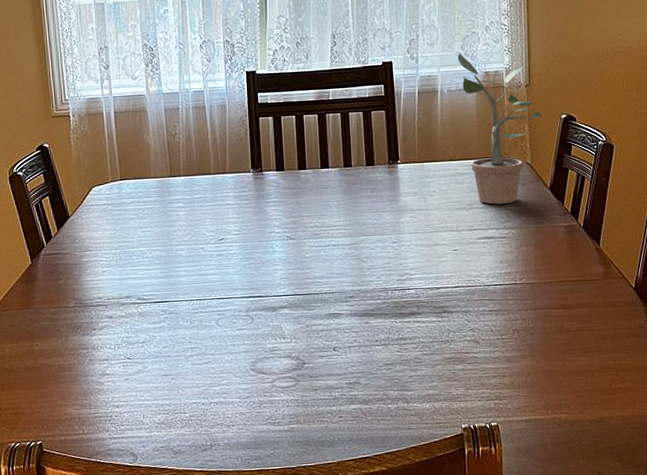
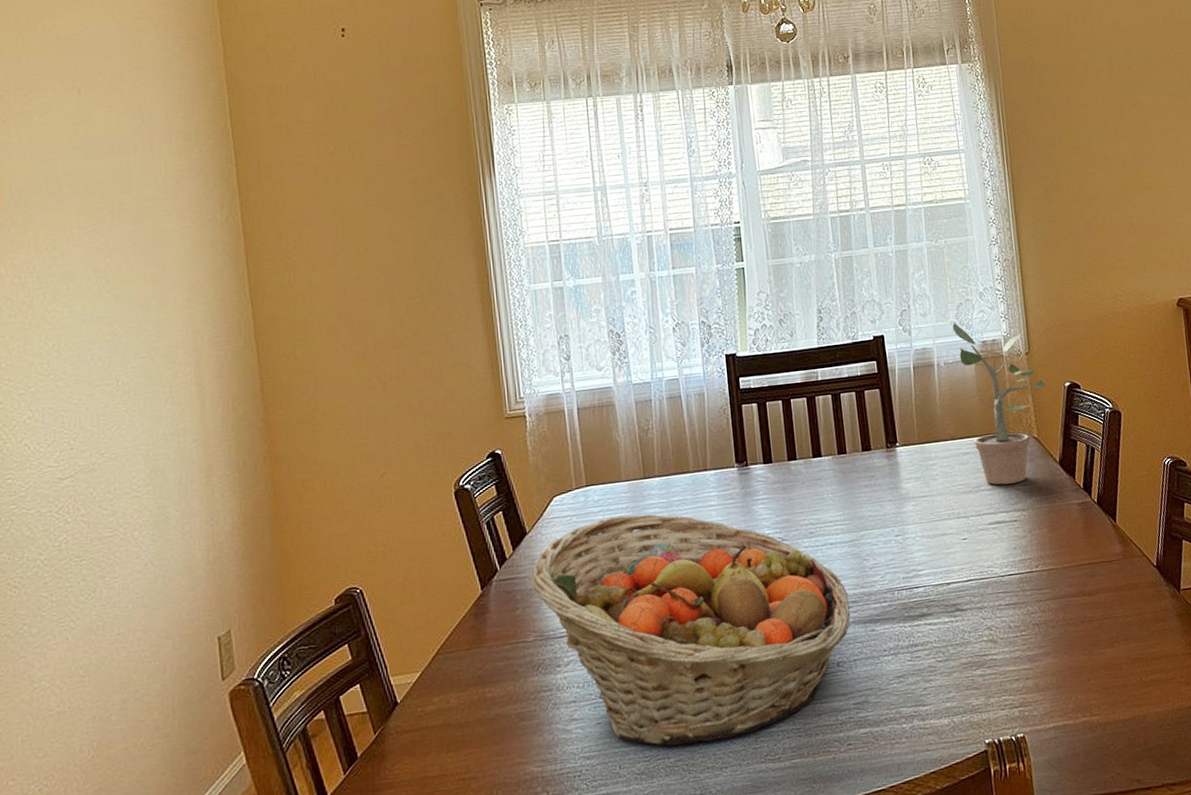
fruit basket: none [73,207,348,404] -> present [531,514,851,746]

